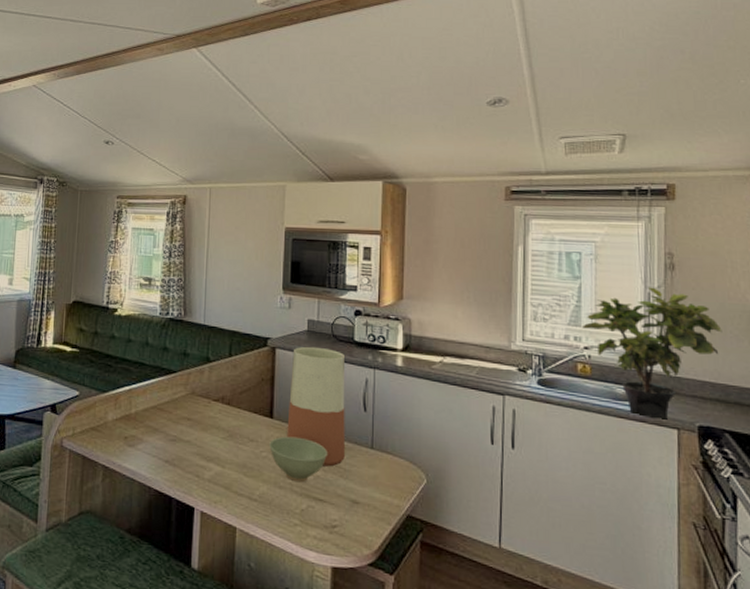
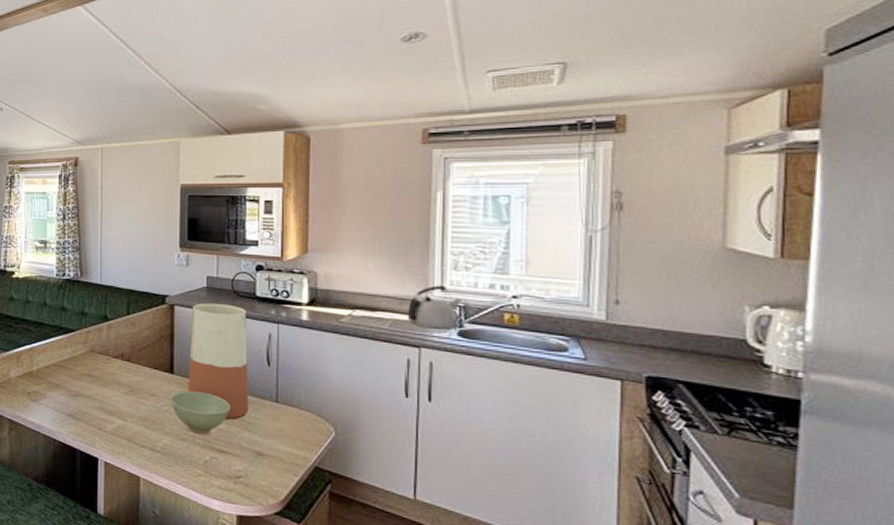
kettle: none [492,335,541,378] -> present [407,285,462,329]
potted plant: present [581,287,722,420] -> none [509,230,679,370]

